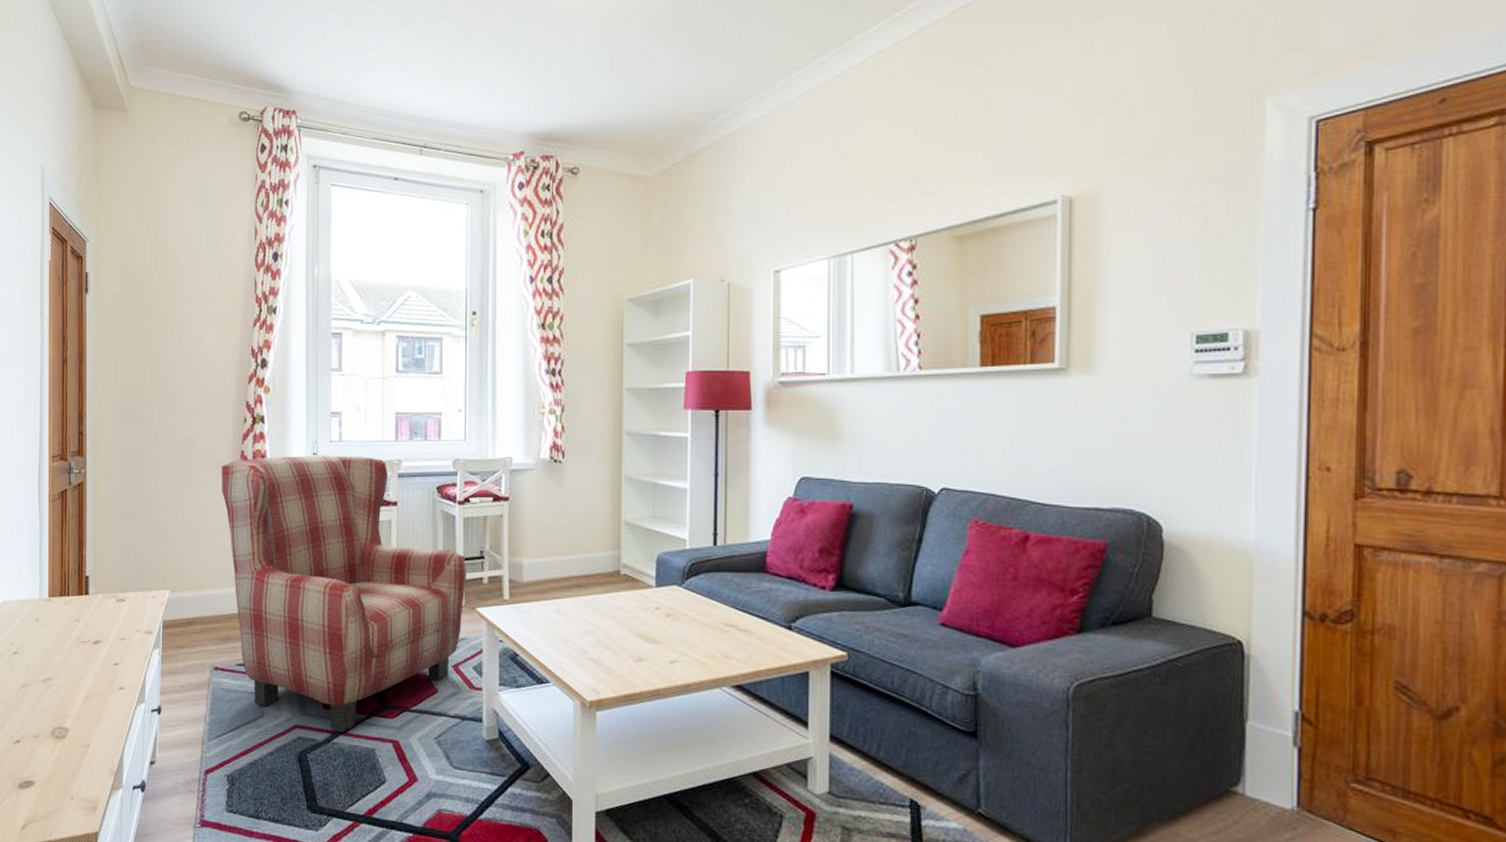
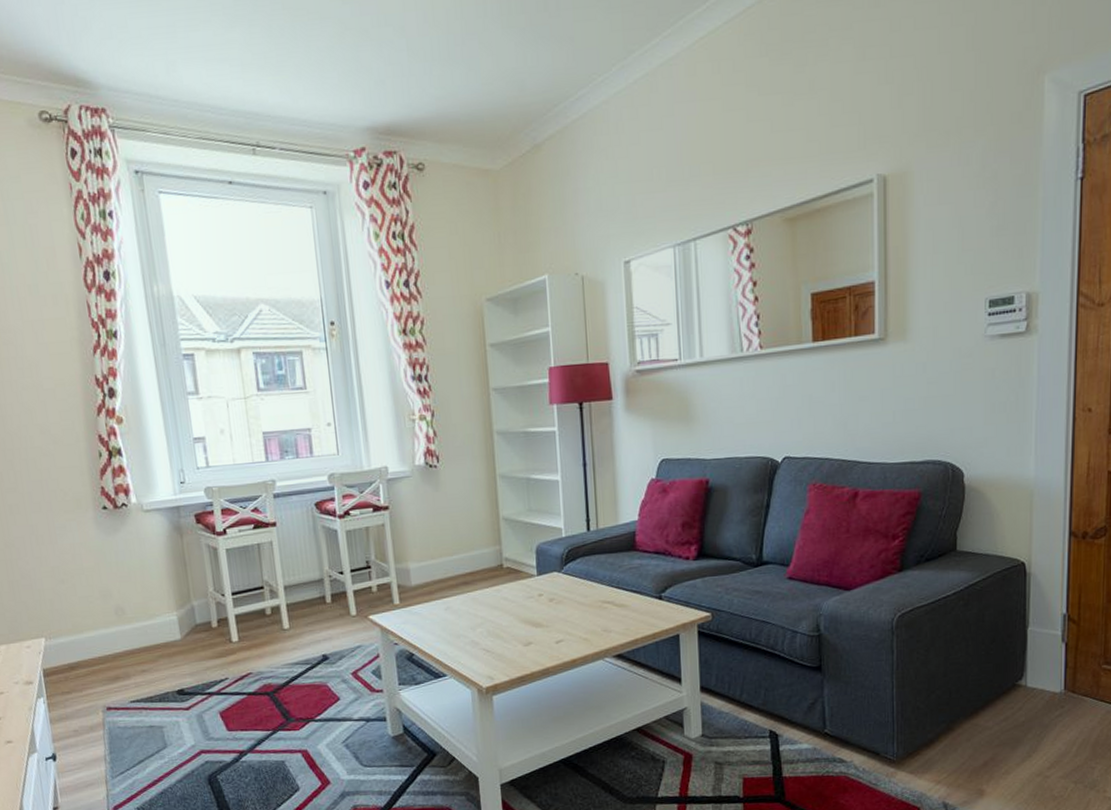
armchair: present [222,455,466,733] -> none [82,480,356,751]

